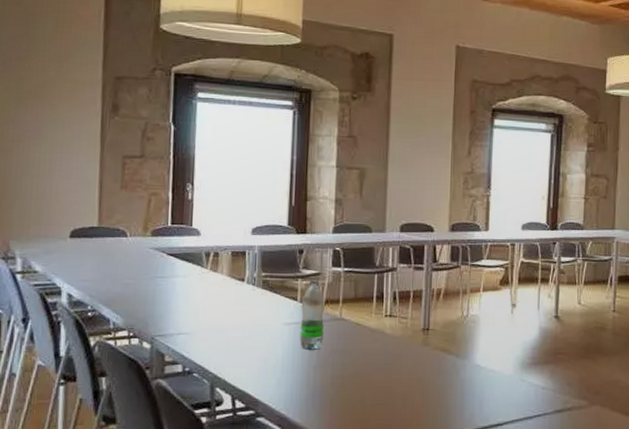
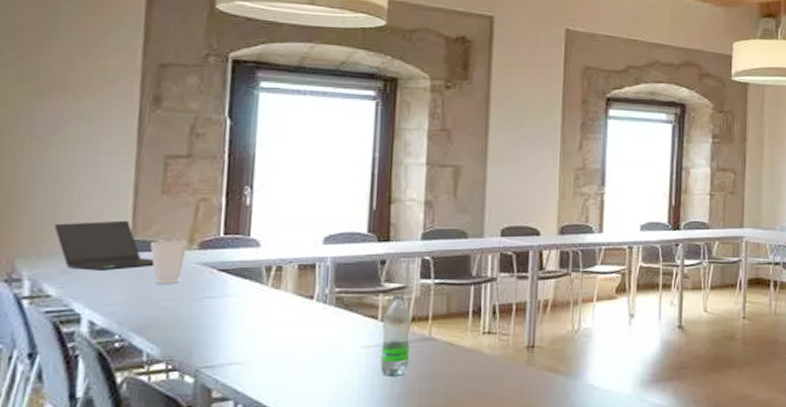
laptop: none [38,210,117,252] -> present [54,220,155,271]
cup: none [113,228,142,265] -> present [149,241,188,284]

